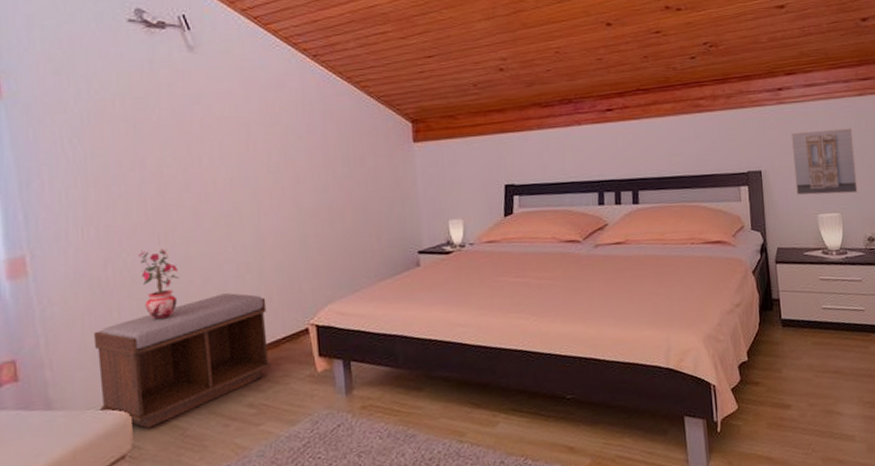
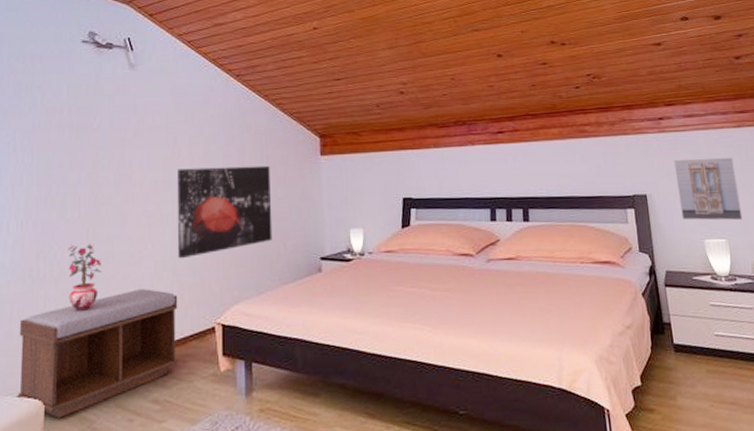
wall art: none [254,155,365,260] -> present [177,165,273,259]

